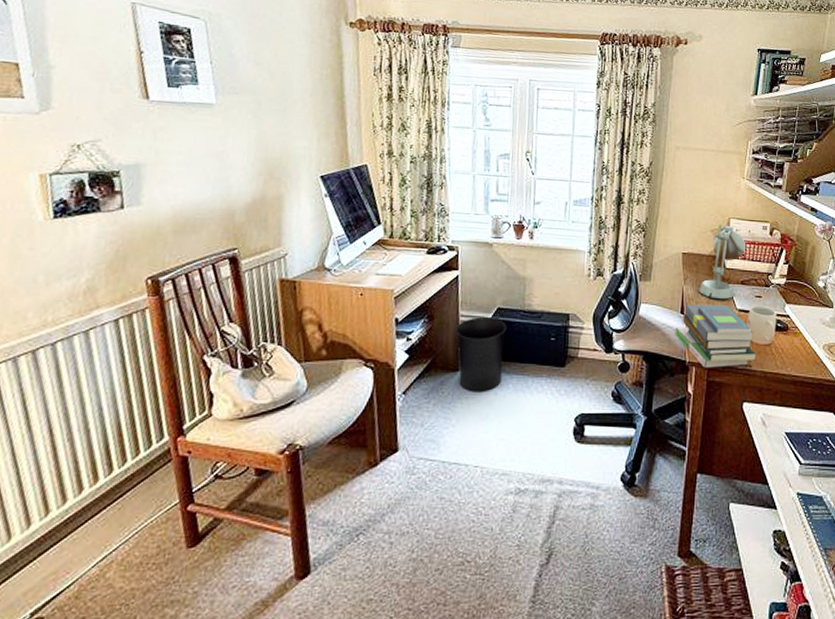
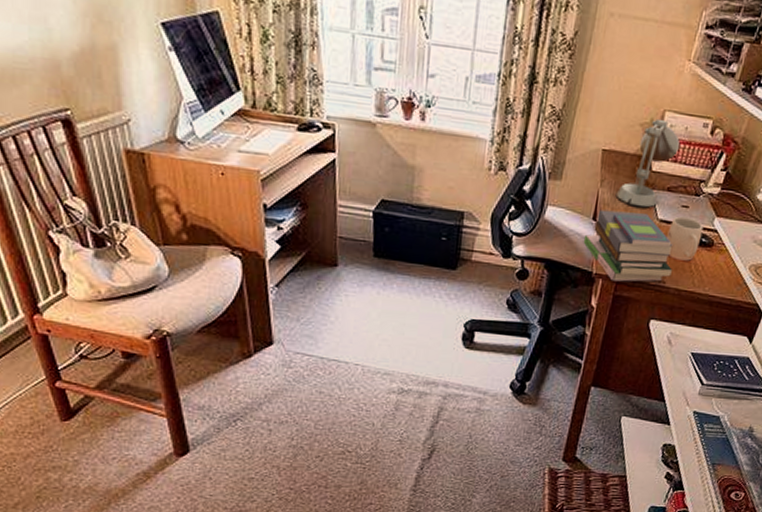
waste bin: present [455,317,507,393] -> none [333,208,392,291]

